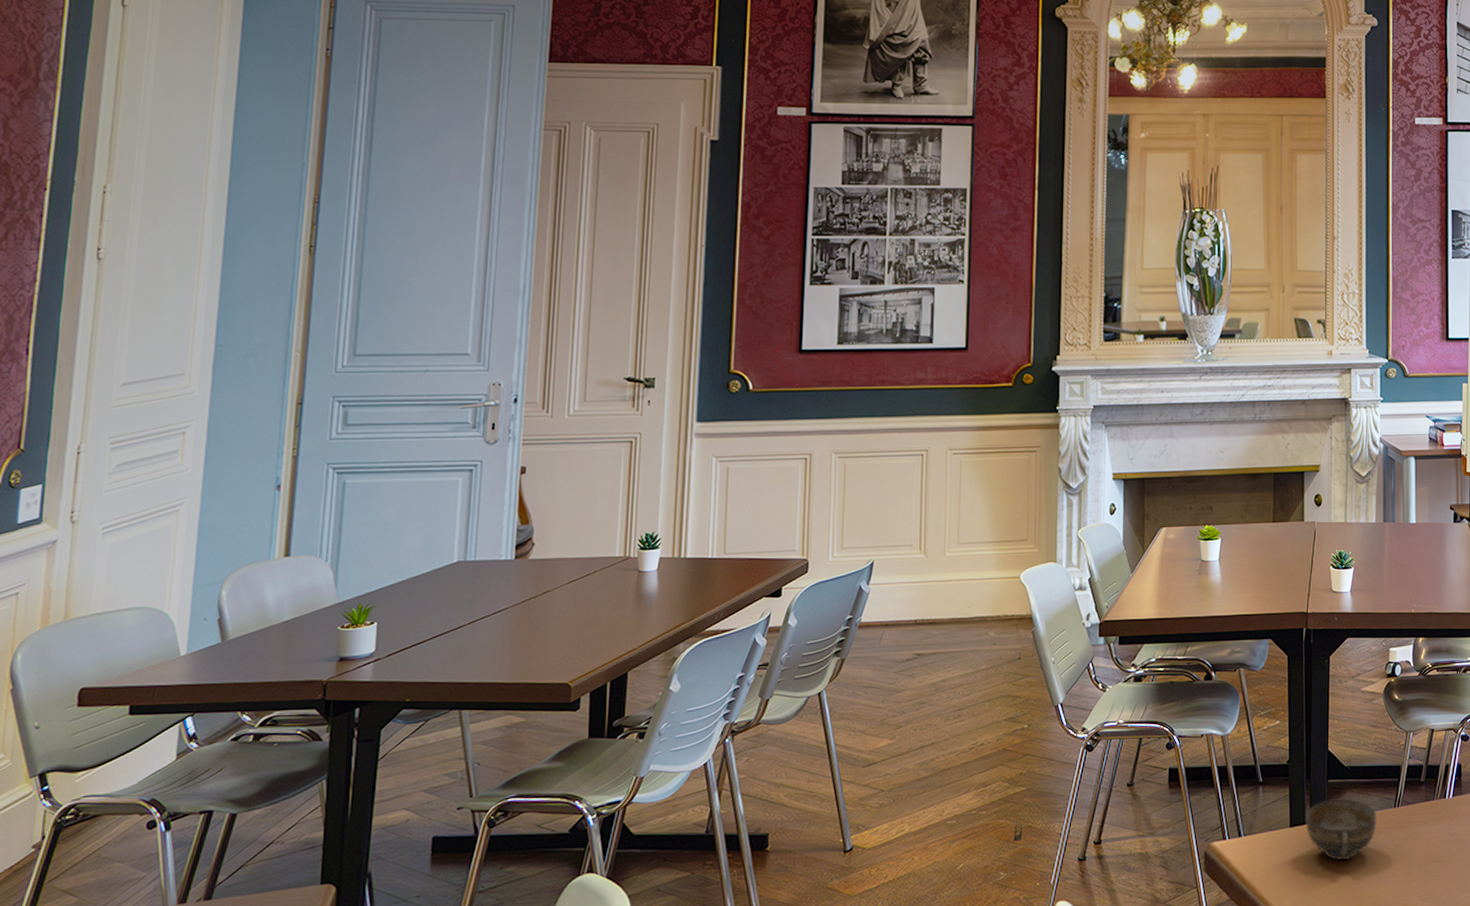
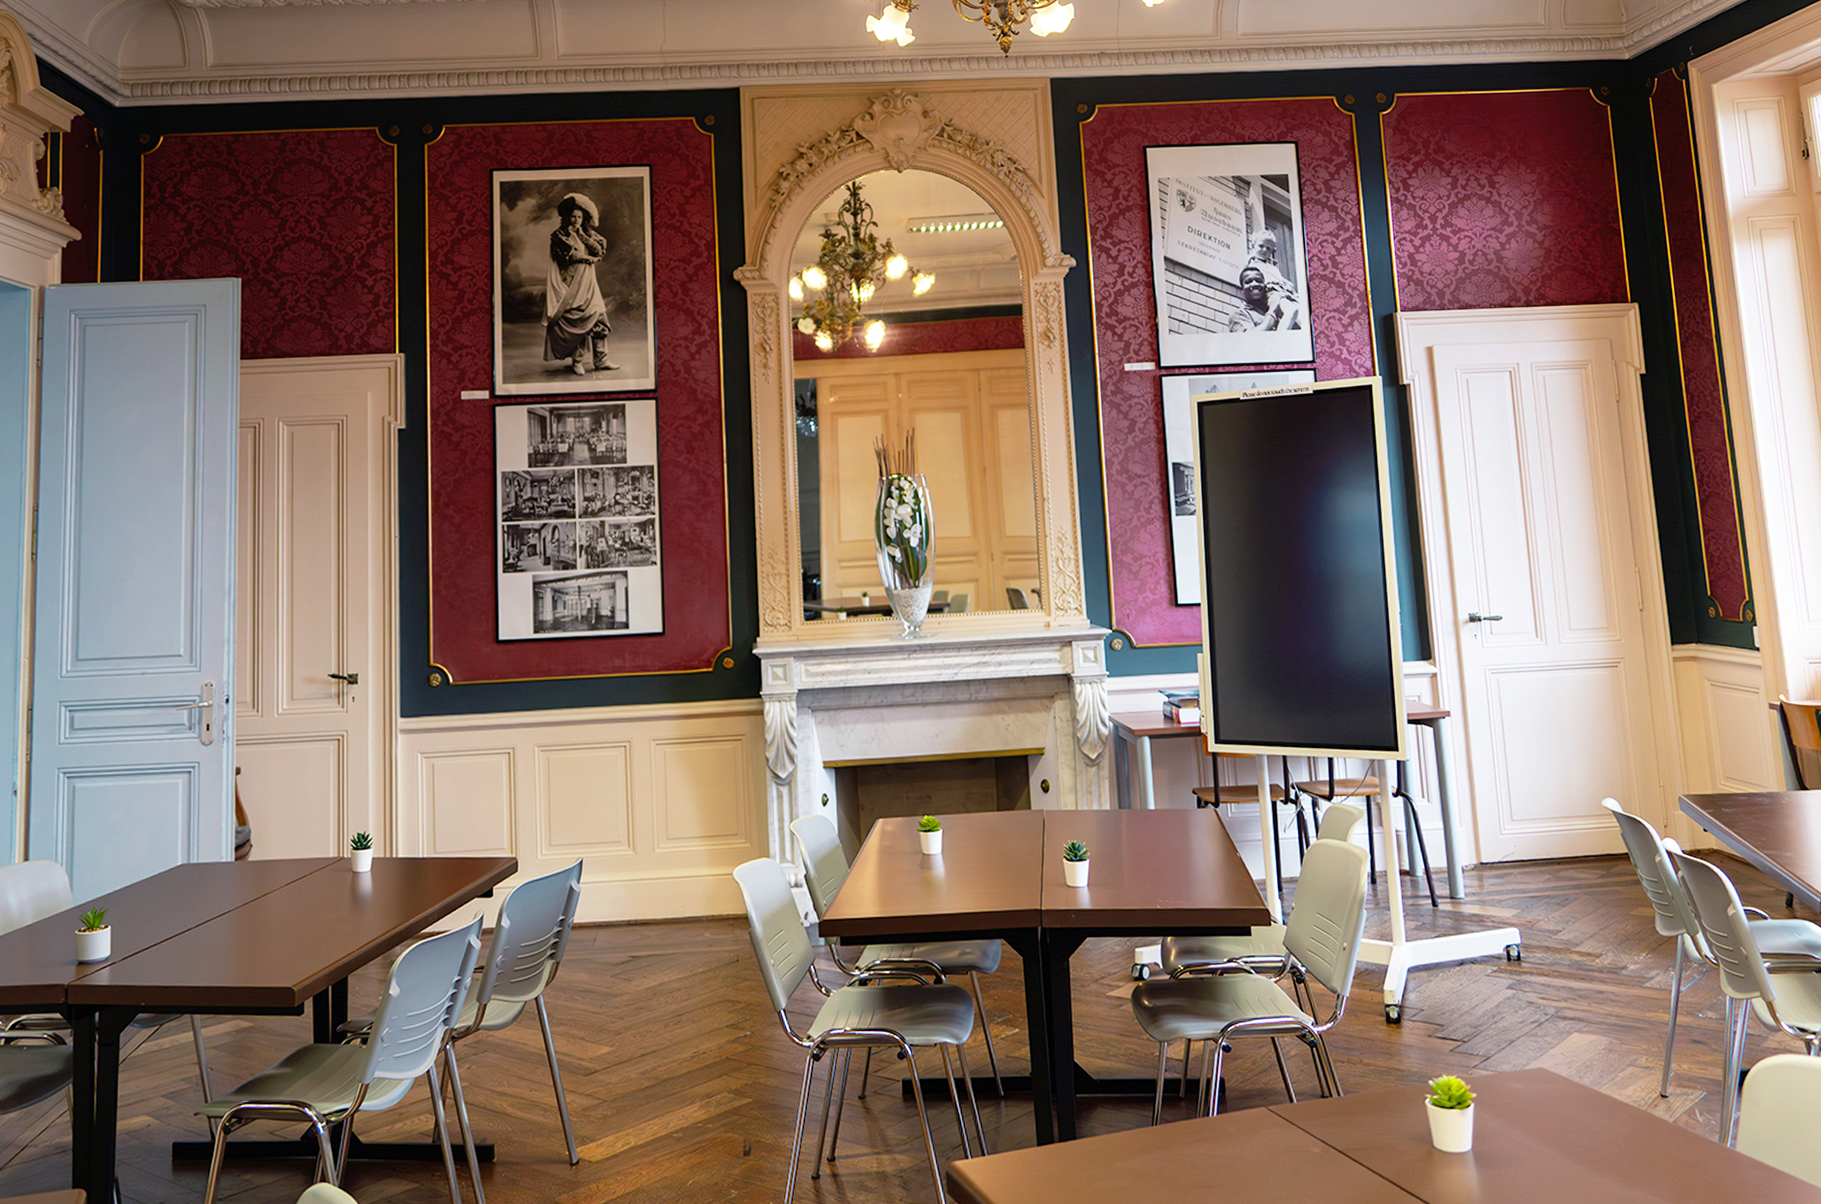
cup: present [1306,799,1377,861] -> none [1054,1115,1134,1185]

